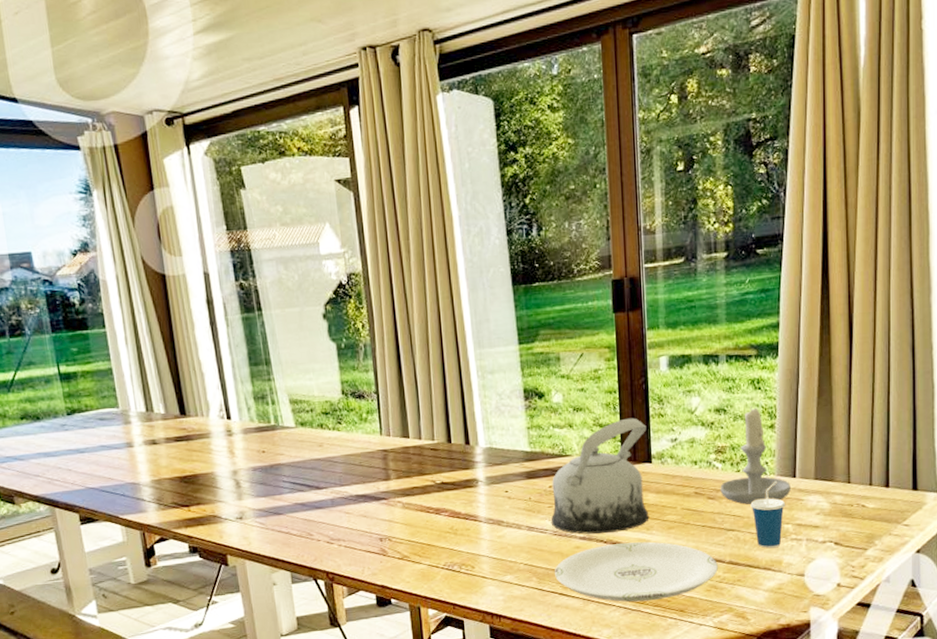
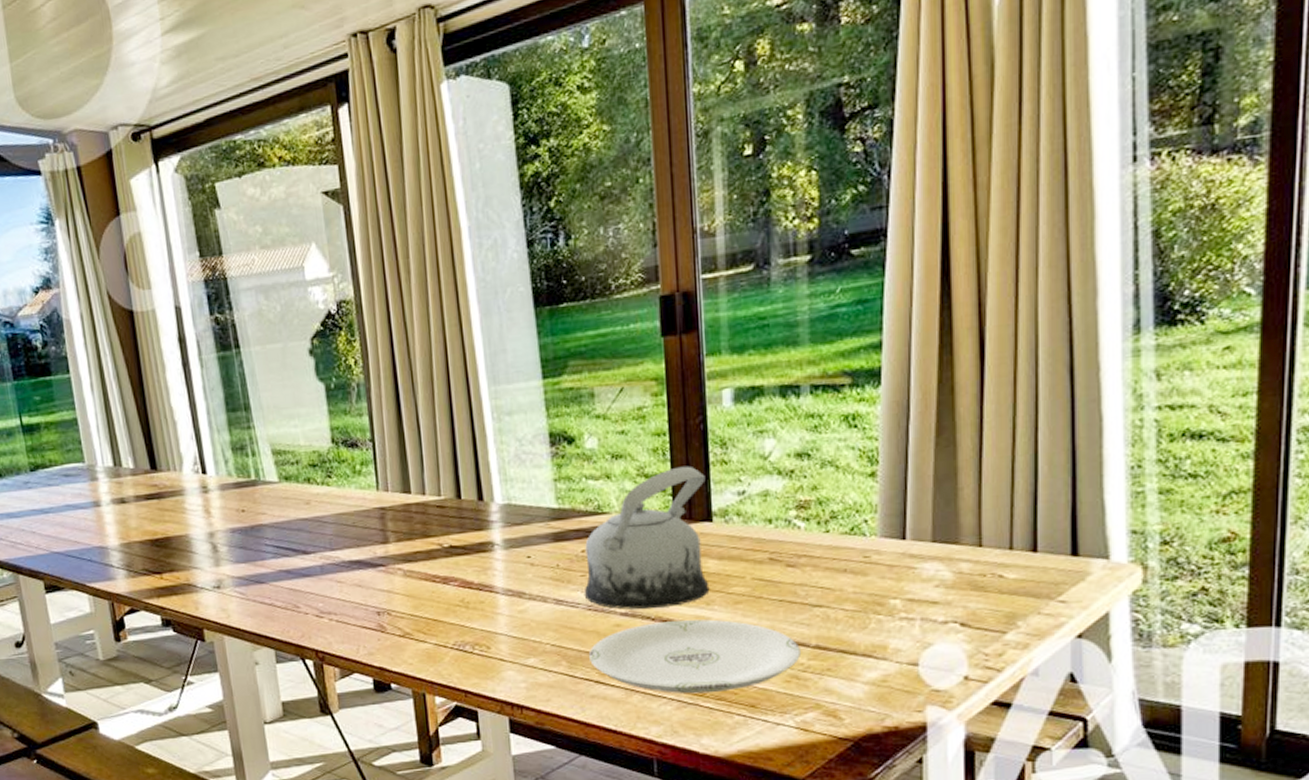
candle: present [720,405,791,505] -> none [803,448,899,574]
cup: present [750,480,785,549] -> none [844,543,891,630]

